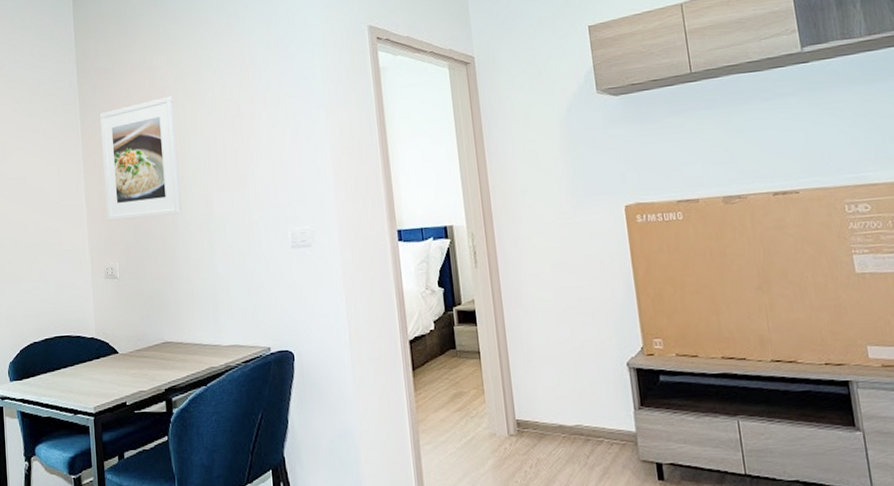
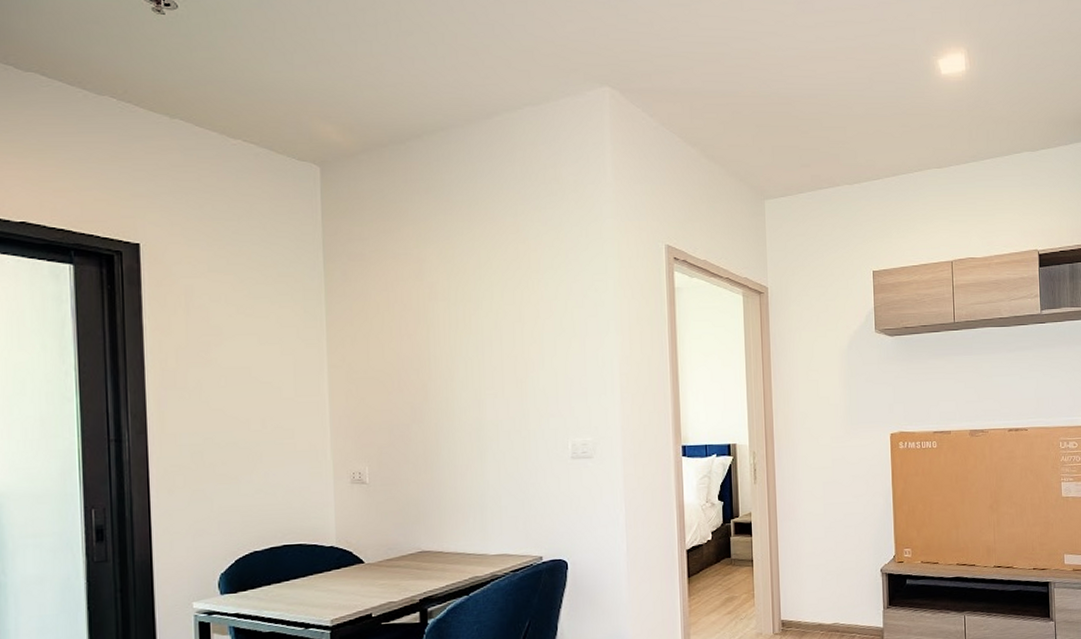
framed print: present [99,96,182,222] -> none [351,293,449,423]

